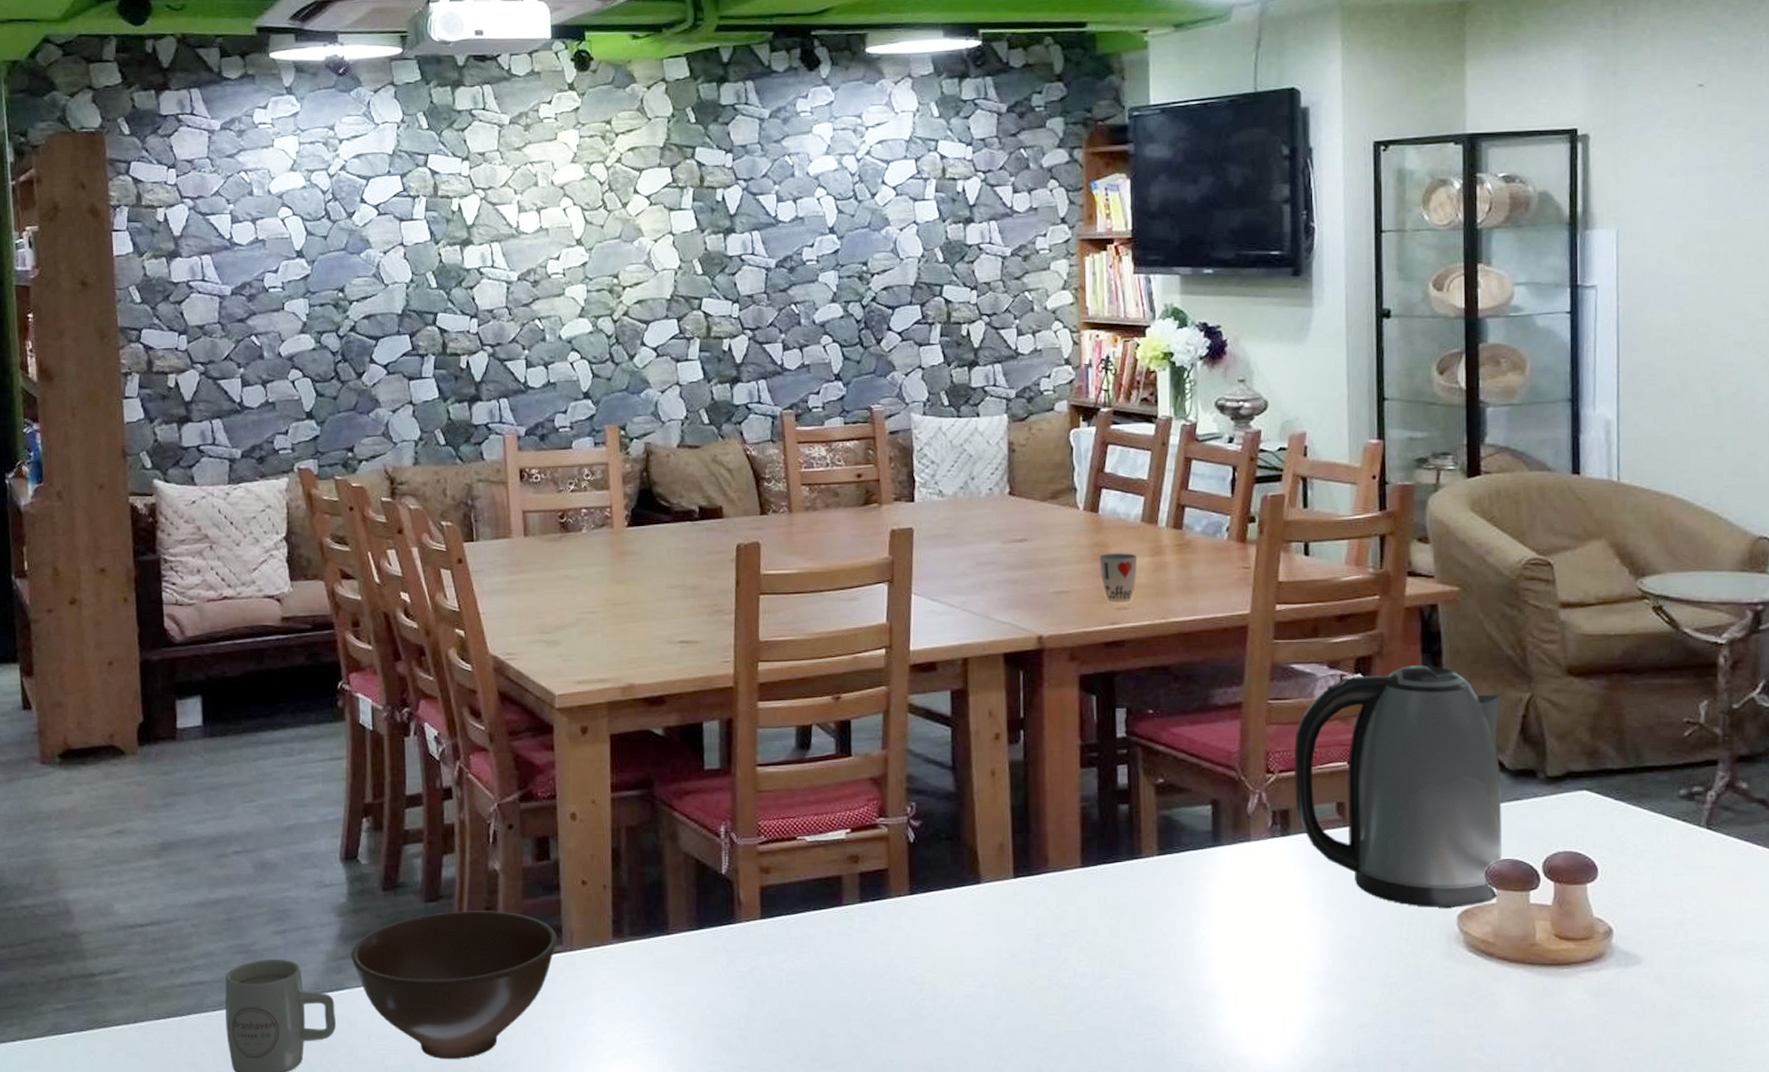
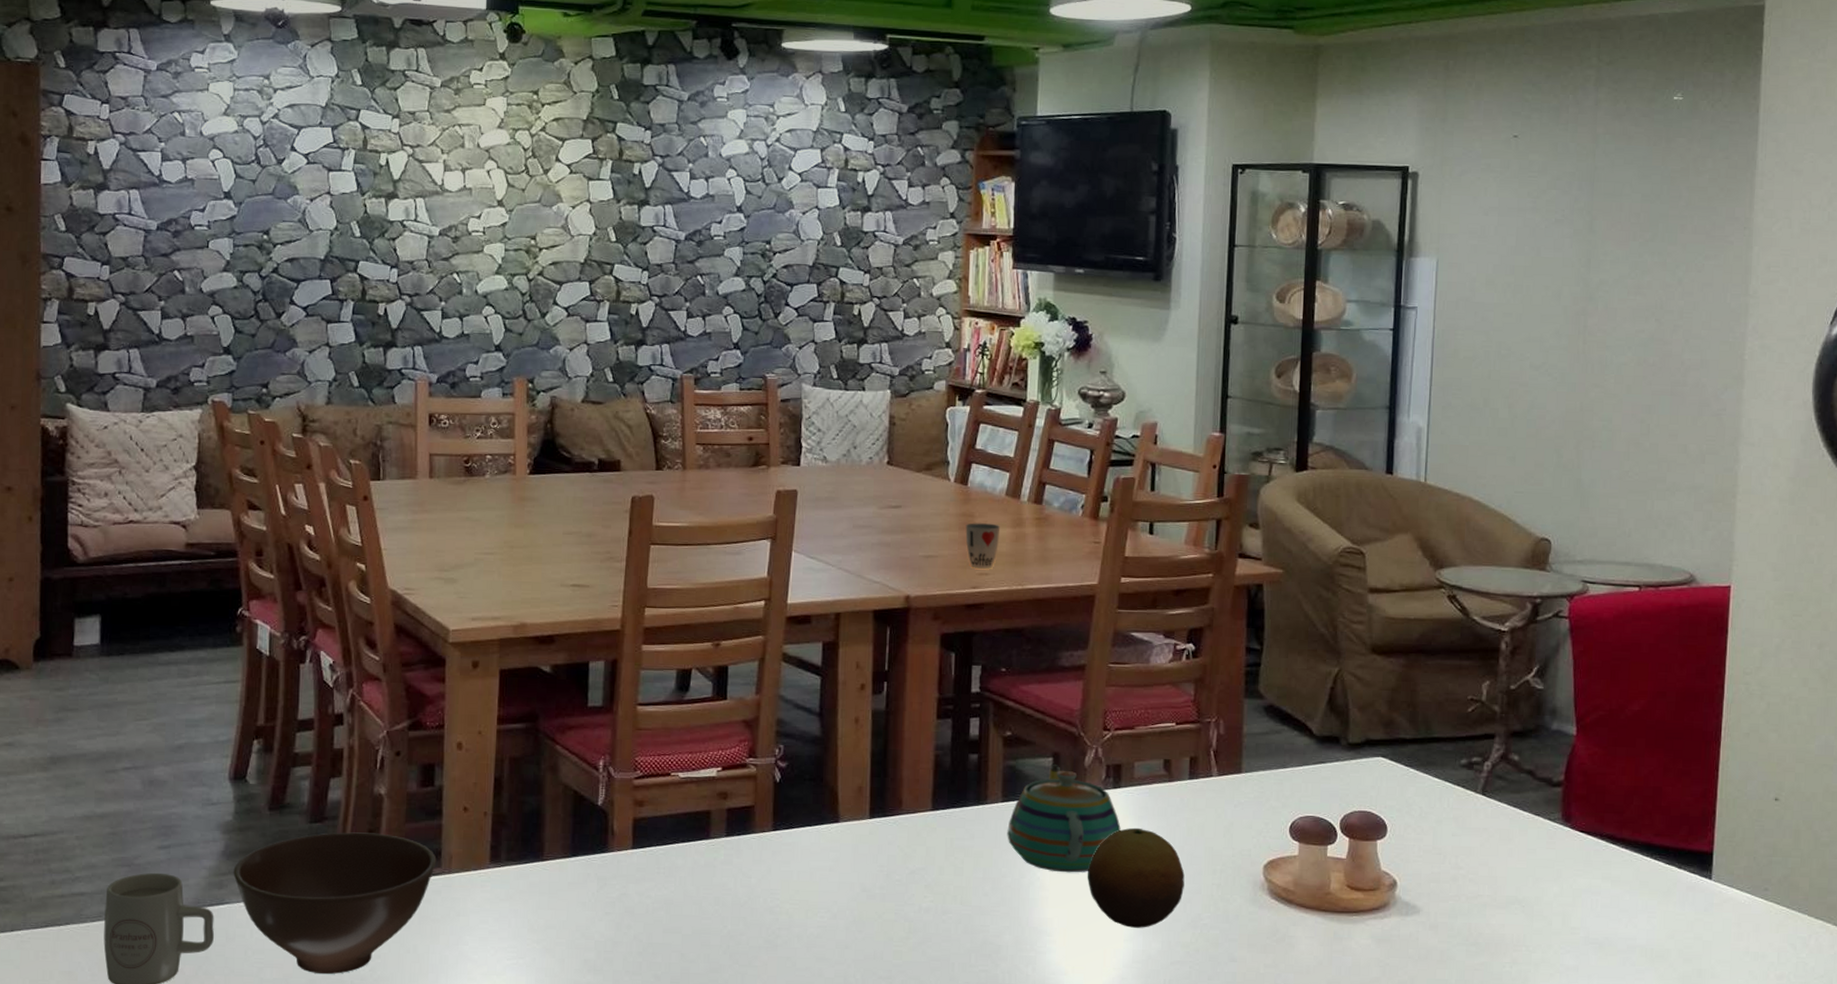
teapot: none [1166,811,1293,930] -> present [1007,763,1121,873]
fruit: none [1257,878,1368,988] -> present [1087,827,1185,928]
kettle: present [1294,664,1502,908] -> none [1127,637,1314,858]

